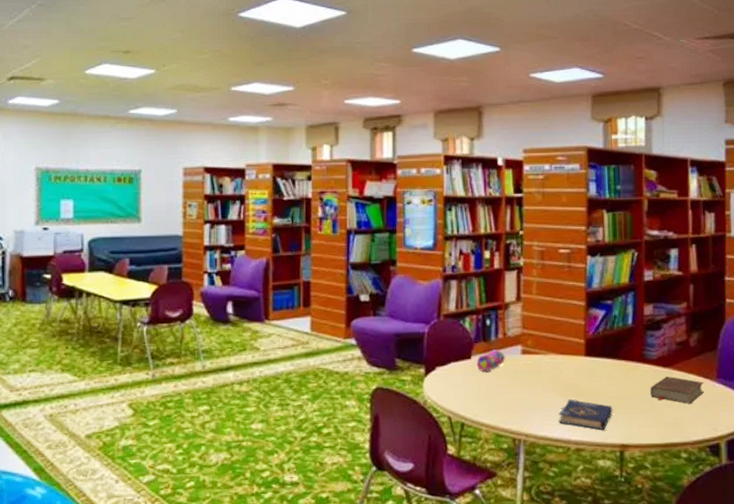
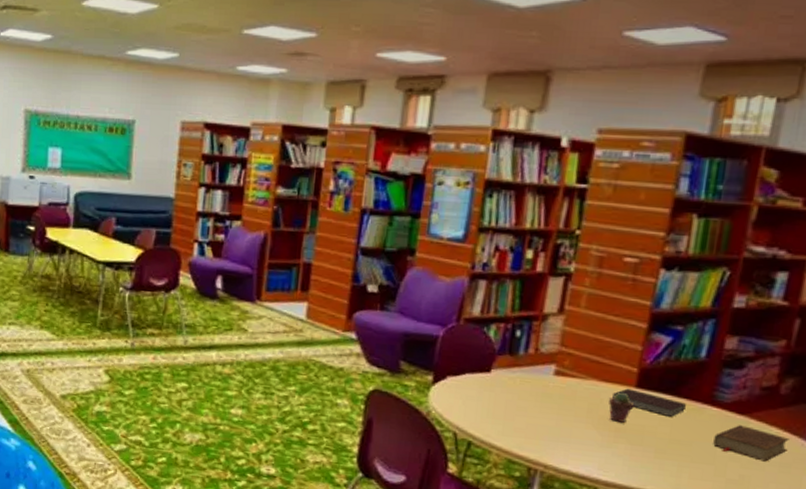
pencil case: present [476,349,505,372] -> none [496,365,533,390]
book: present [559,398,613,431] -> none [588,433,661,476]
potted succulent: none [567,361,587,389] -> present [609,392,635,423]
notebook: none [568,358,625,377] -> present [611,388,686,417]

